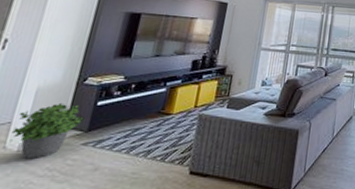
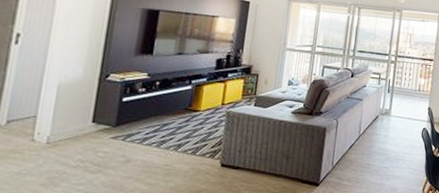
potted plant: present [11,102,84,158] -> none [38,98,111,151]

